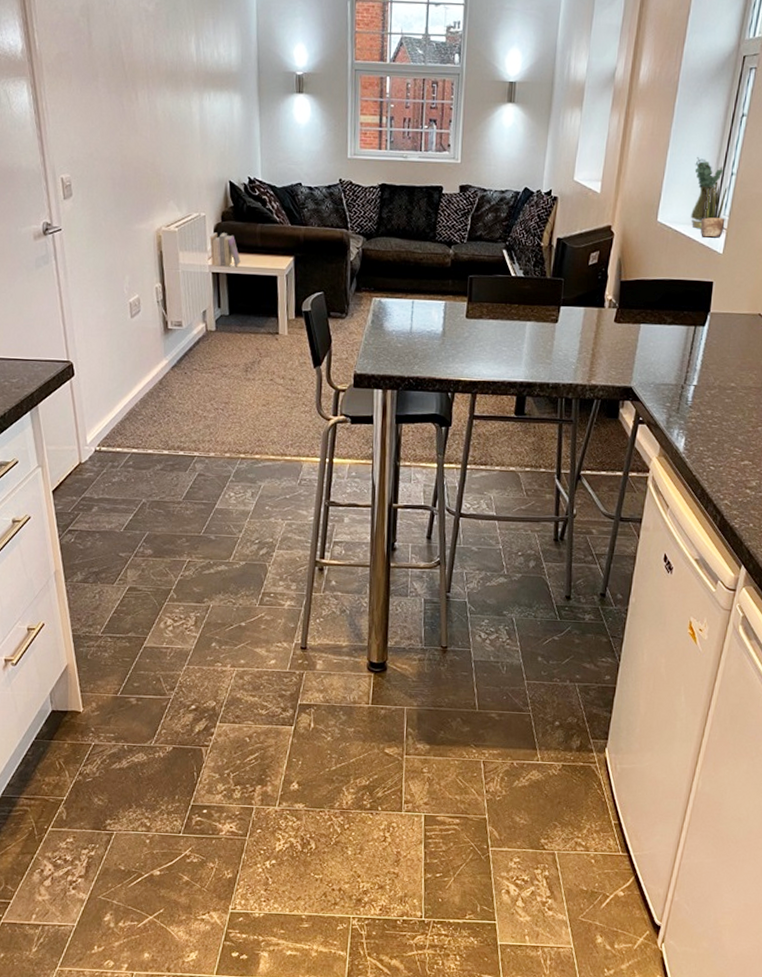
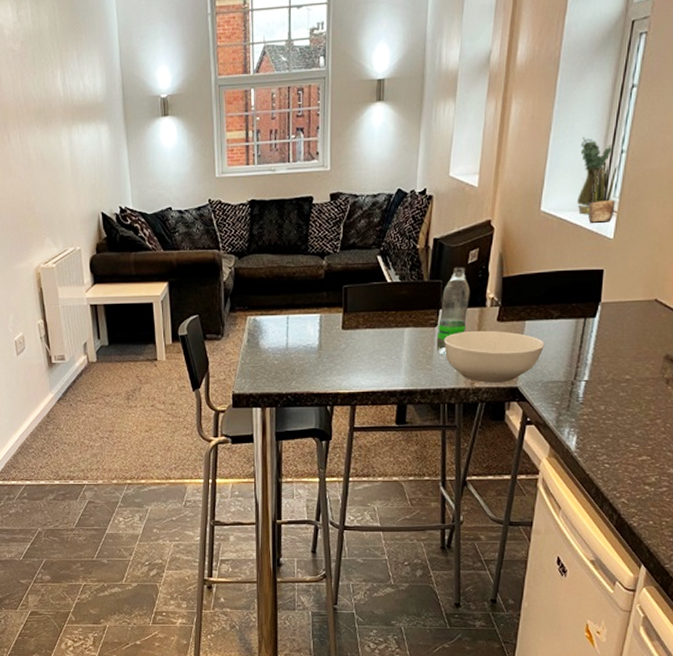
books: present [209,232,241,266] -> none [86,264,117,298]
bottle: none [556,267,590,351] -> present [436,267,471,355]
bowl: none [563,329,659,383] -> present [444,330,546,384]

